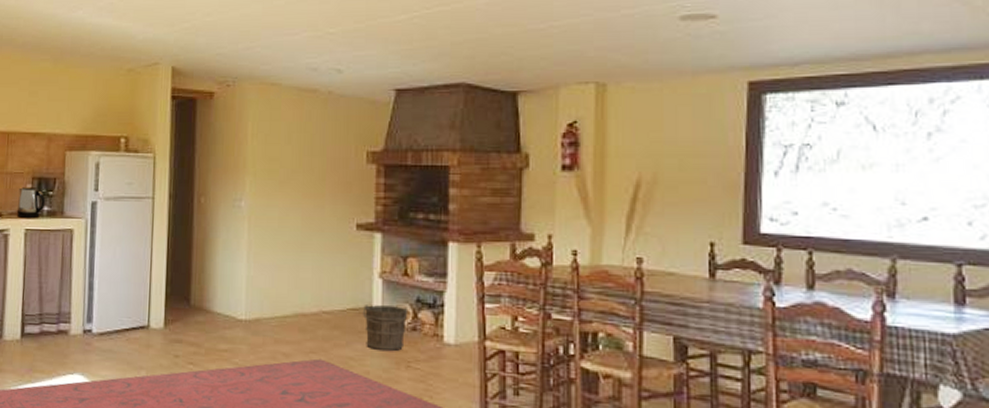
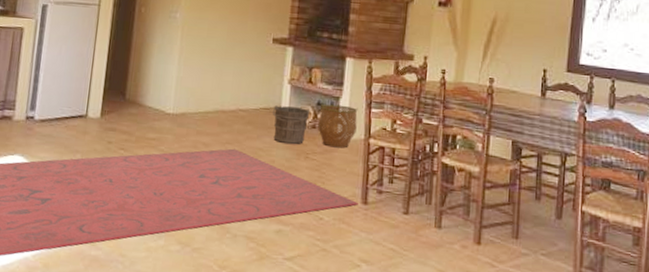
basket: none [419,299,468,354] -> present [318,103,358,148]

